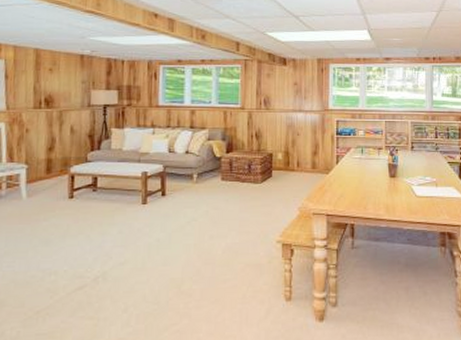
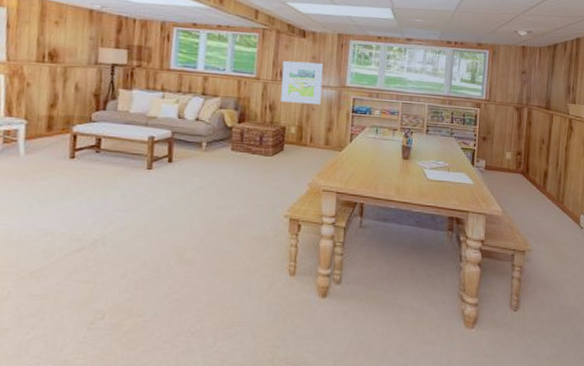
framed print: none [265,88,305,129] -> present [281,60,324,105]

